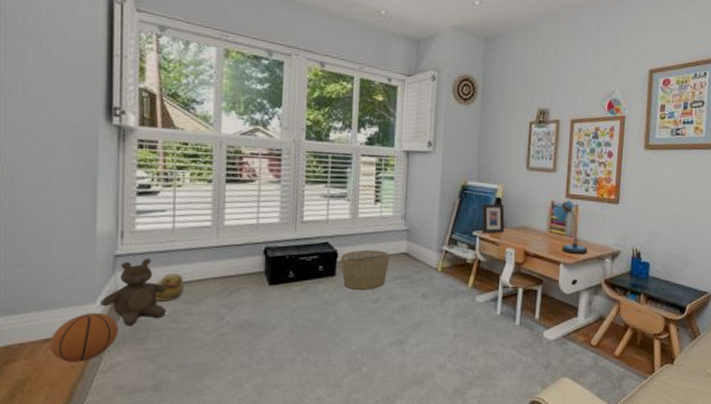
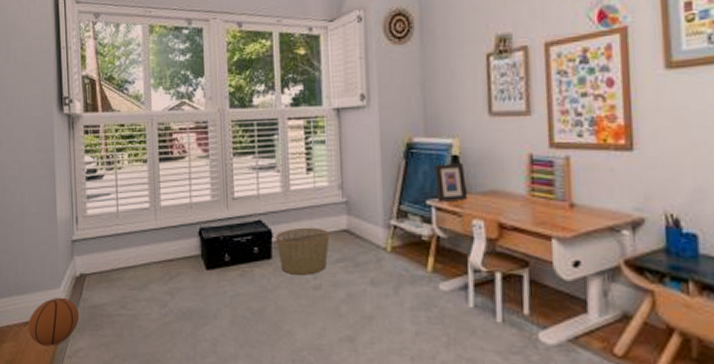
teddy bear: present [100,259,166,327] -> none [63,243,116,312]
rubber duck: present [156,273,185,302] -> none [106,258,131,287]
desk lamp: present [552,200,587,254] -> none [531,151,591,224]

